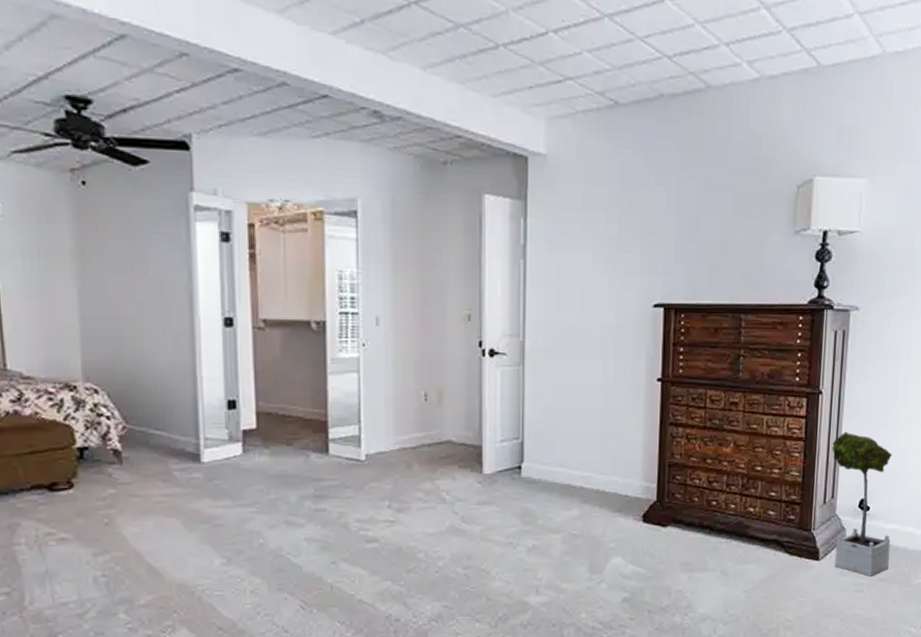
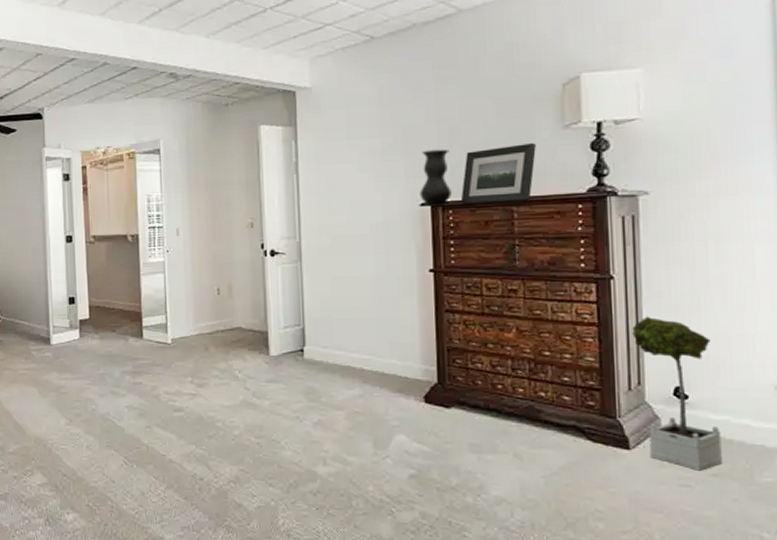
vase: none [654,244,687,309] -> present [419,149,452,207]
picture frame: none [693,246,768,310] -> present [460,142,536,204]

